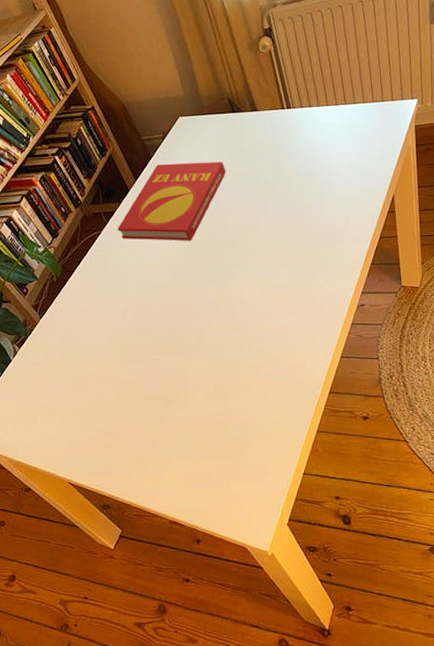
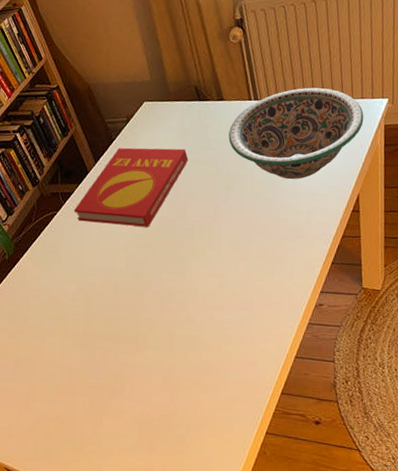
decorative bowl: none [264,93,395,185] -> present [228,87,364,180]

